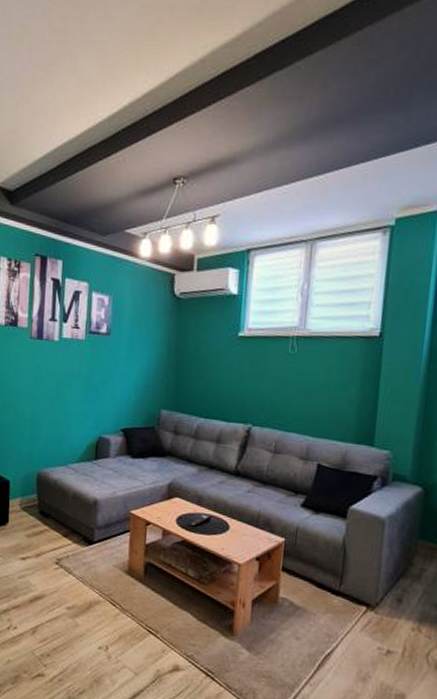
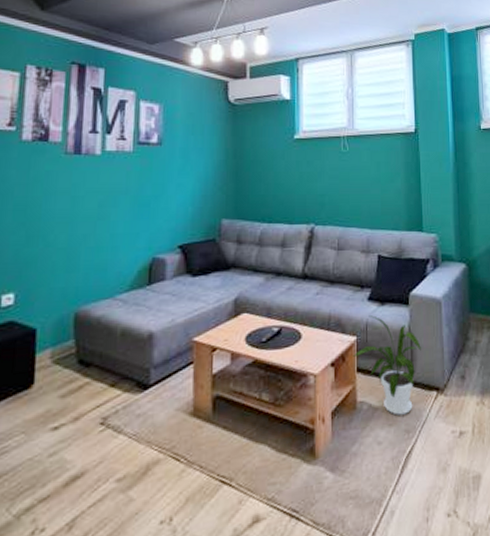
house plant: none [279,521,355,620] -> present [352,315,421,415]

